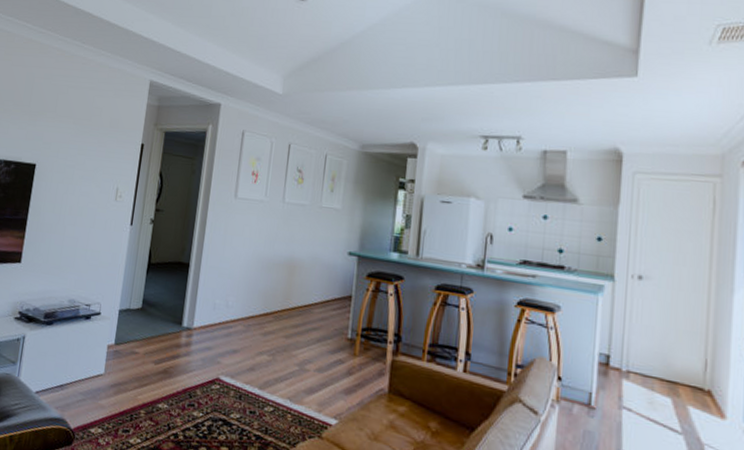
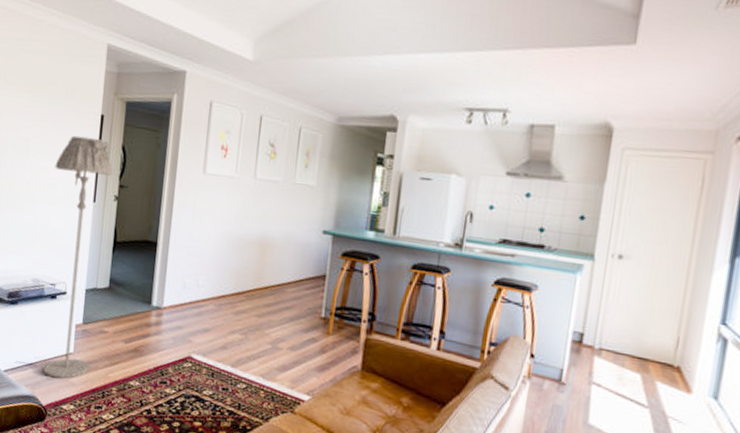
floor lamp: none [74,163,151,401] -> present [43,135,114,379]

